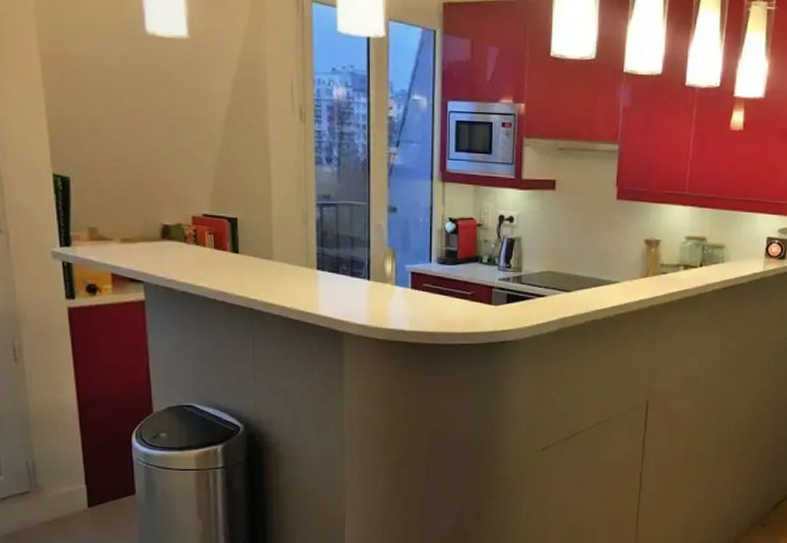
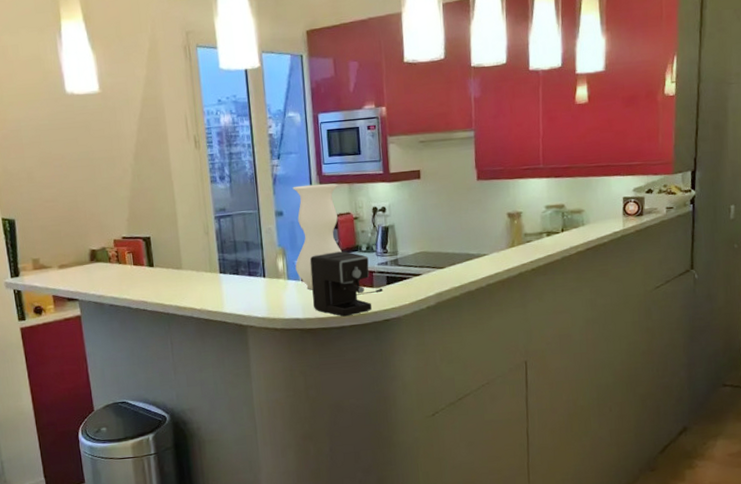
vase: none [406,180,463,300] -> present [292,183,342,290]
coffee maker: none [421,260,502,334] -> present [309,251,384,317]

